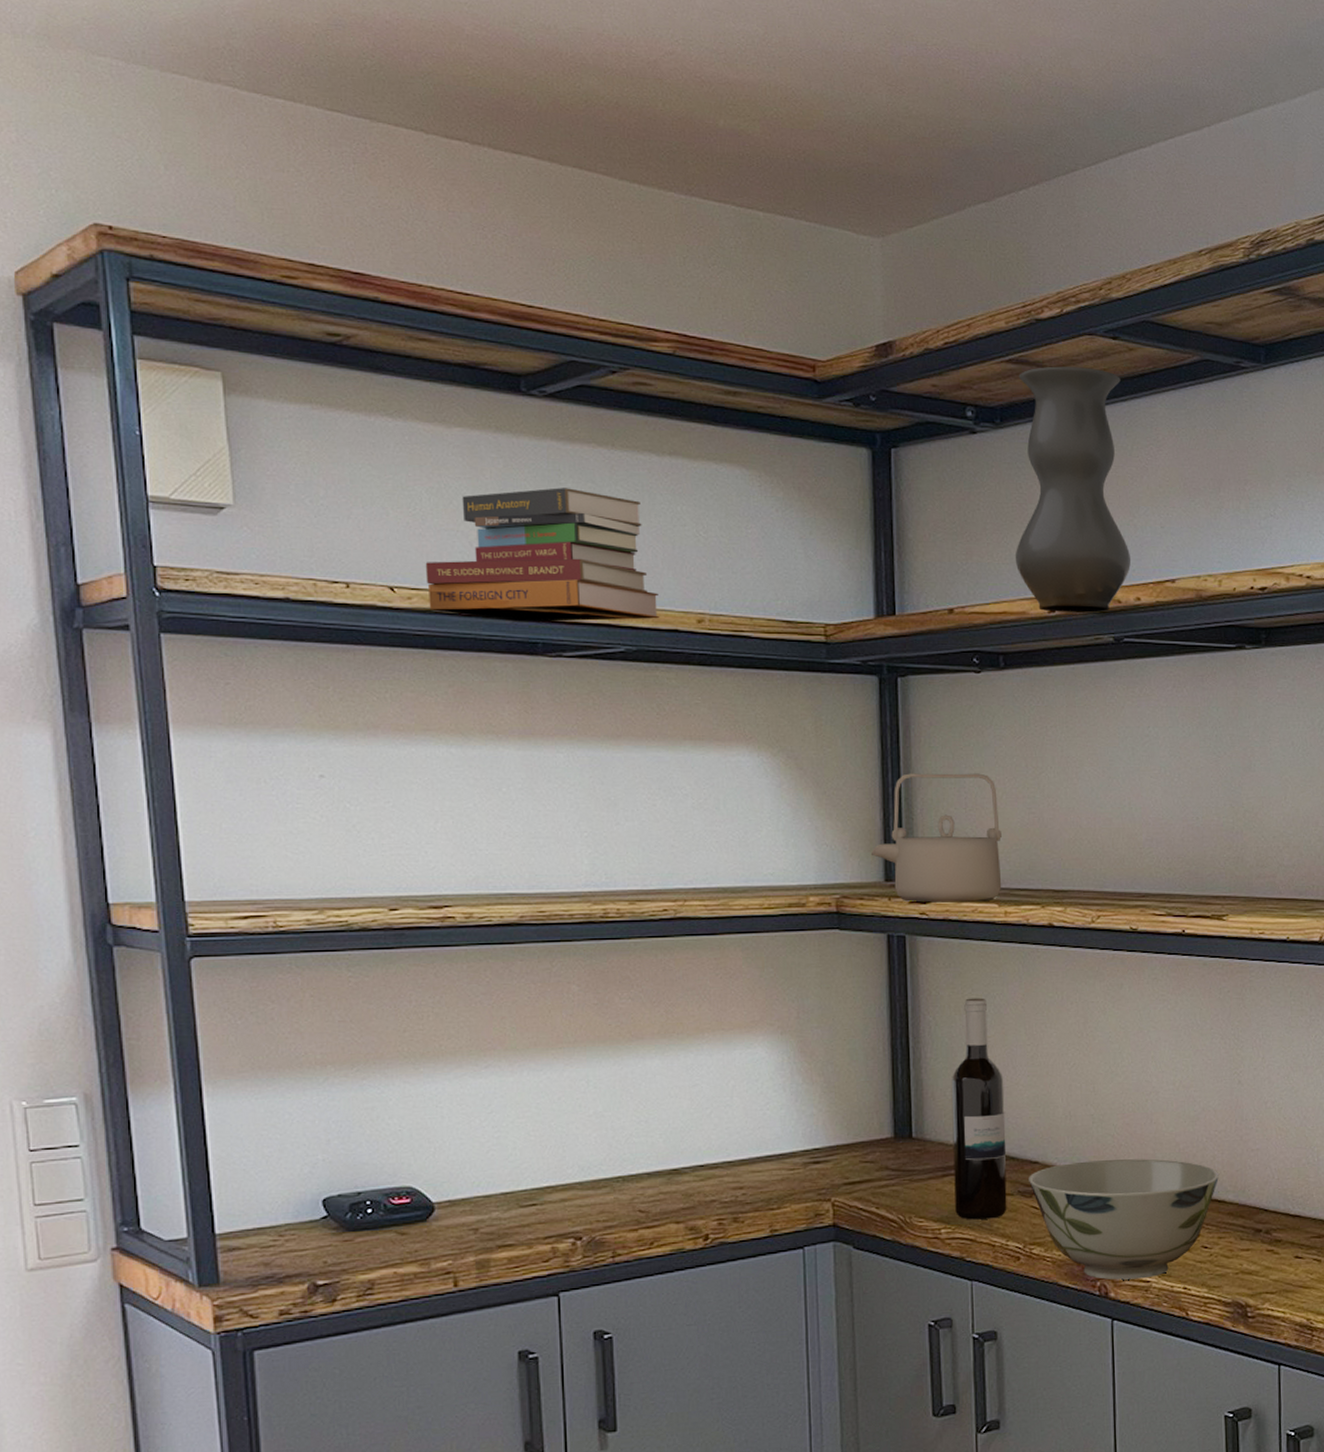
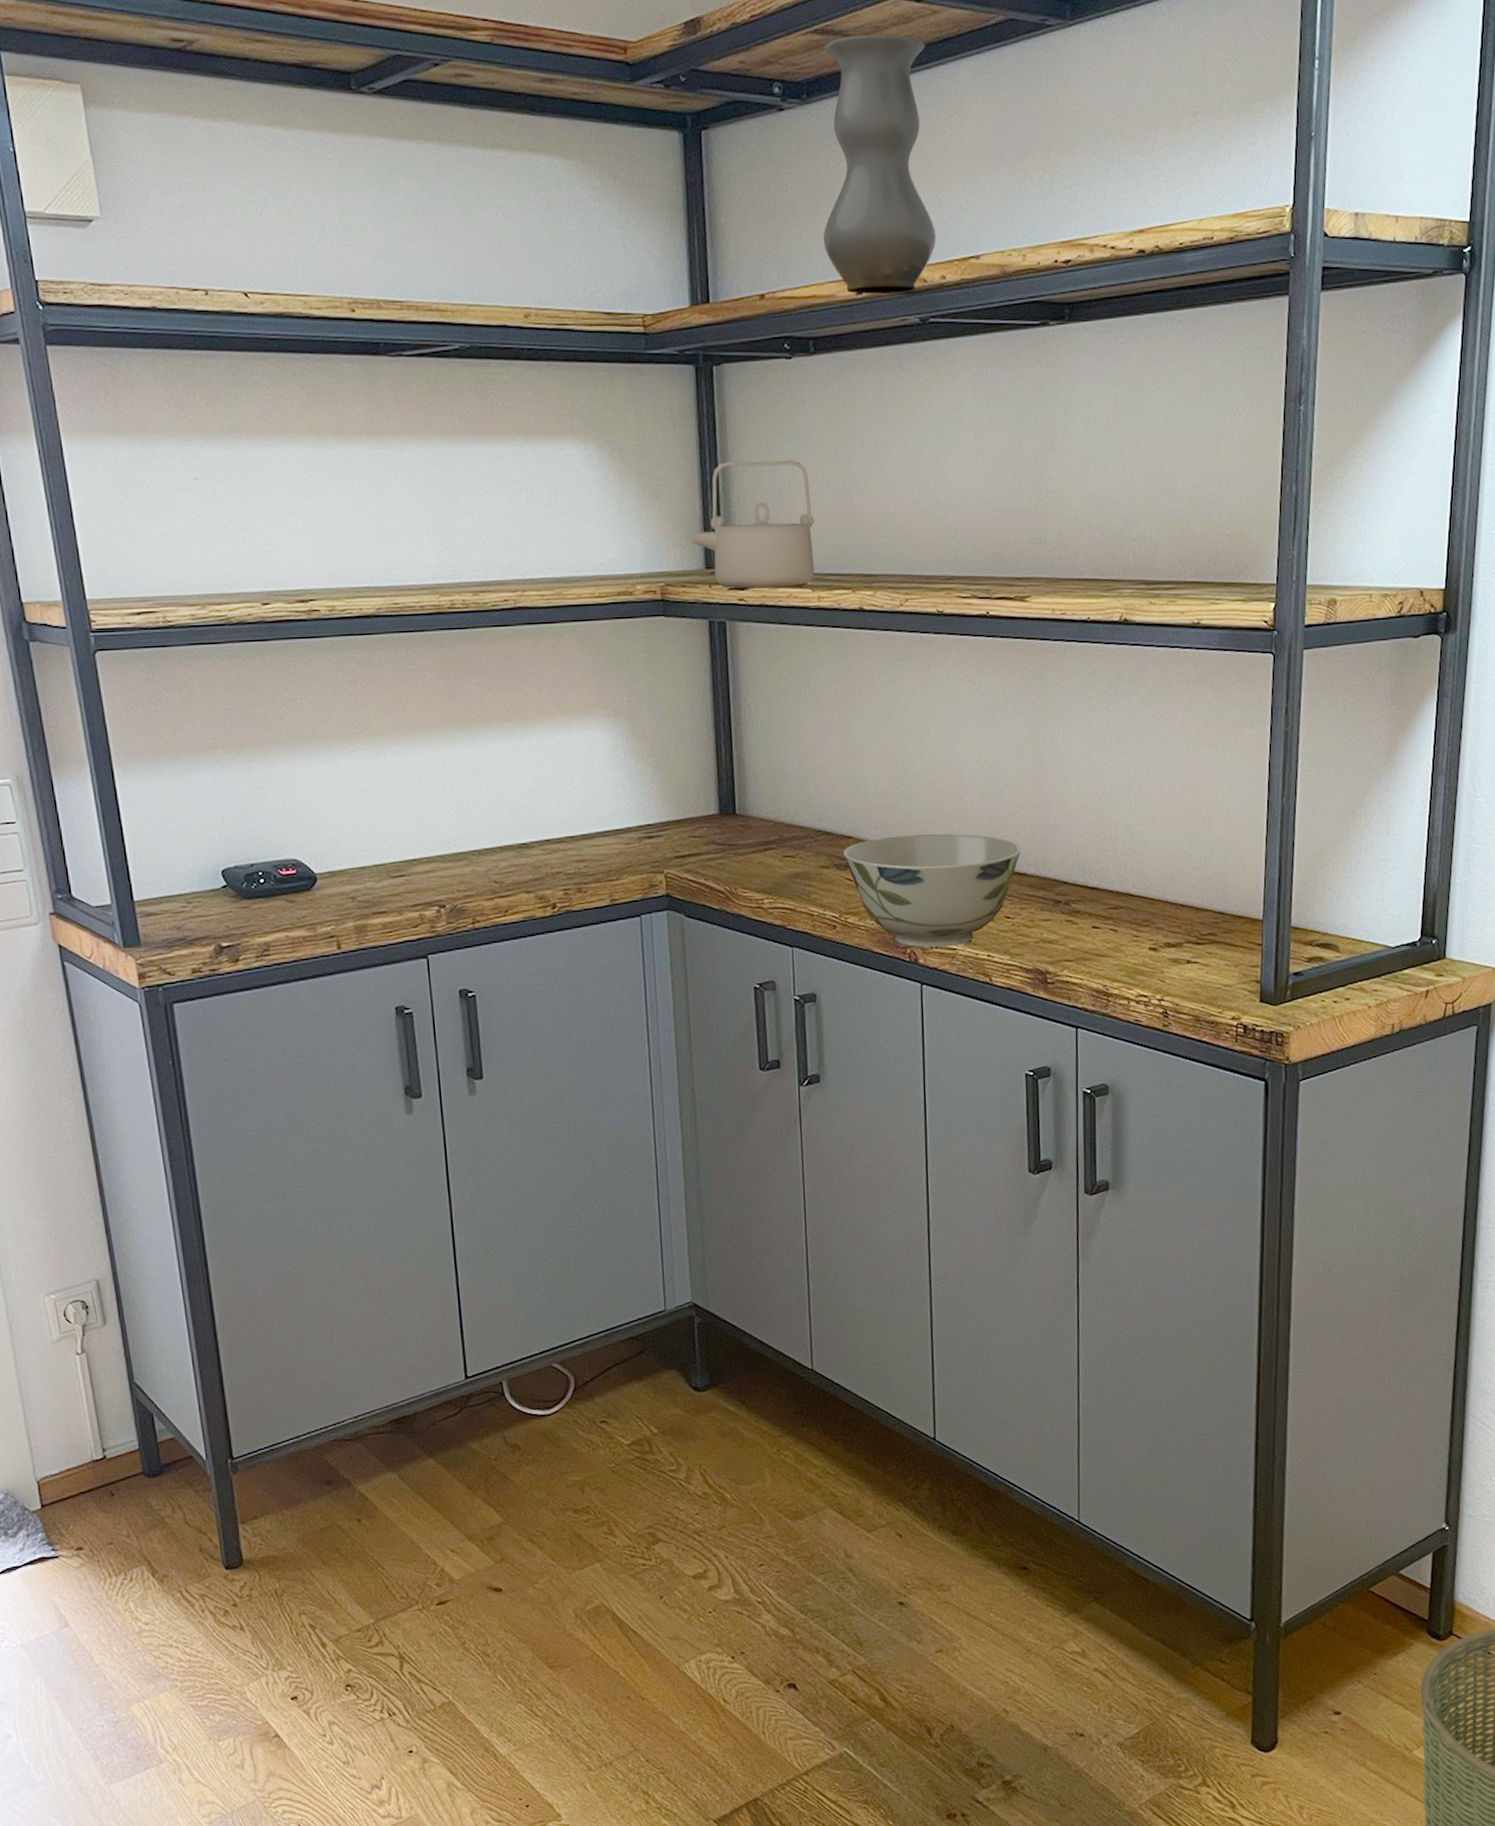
books: present [425,488,660,623] -> none [274,186,490,323]
wine bottle: present [951,998,1007,1220] -> none [770,680,824,891]

